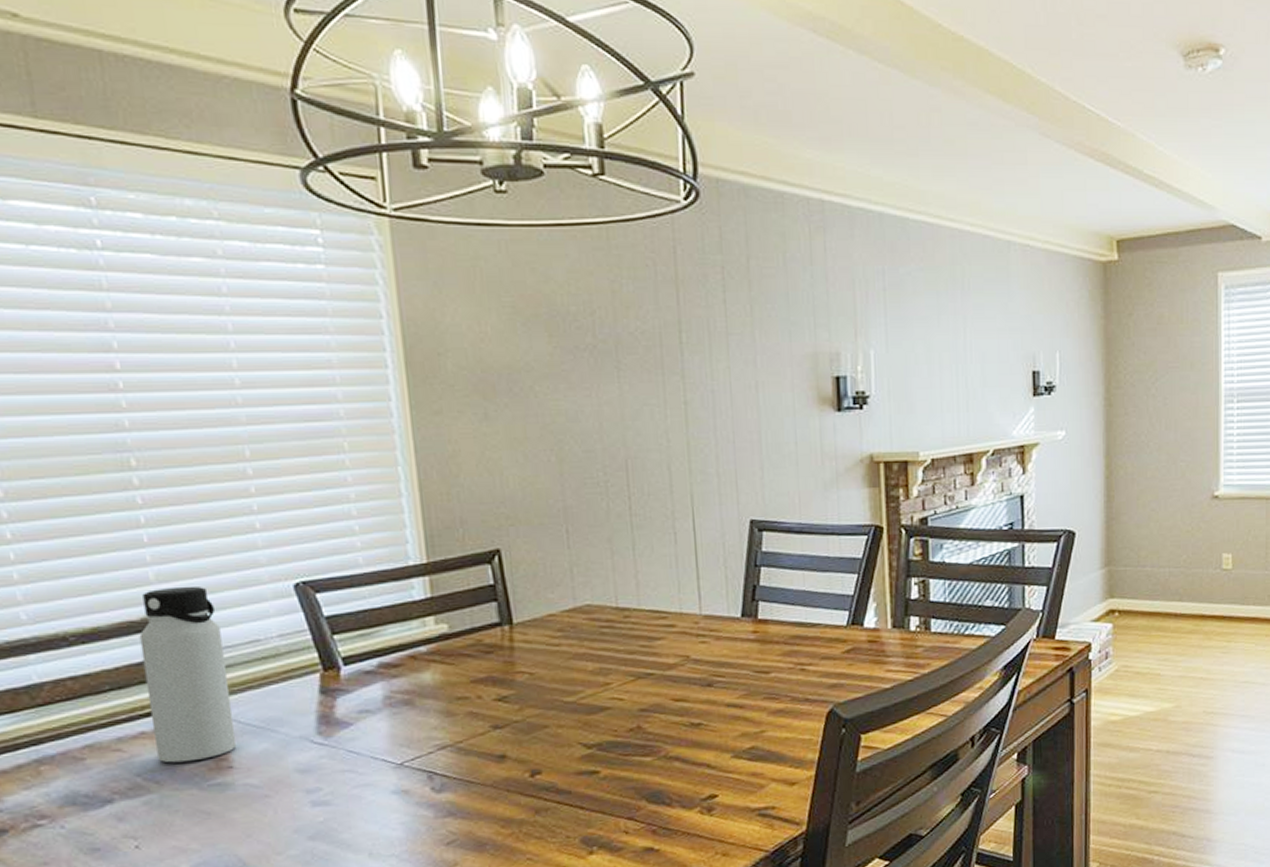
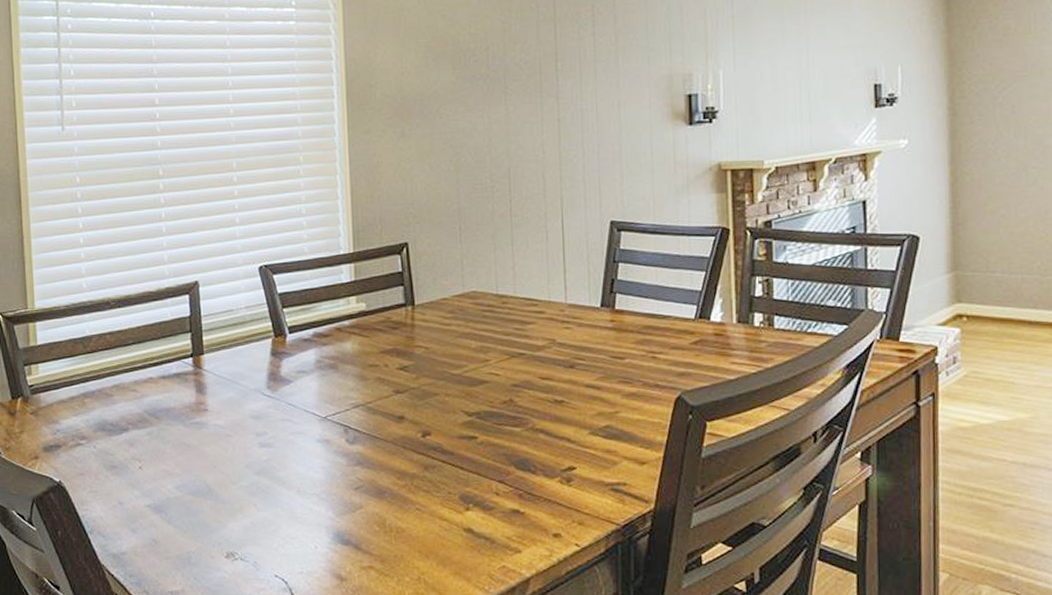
water bottle: present [139,586,237,763] -> none [154,266,212,403]

